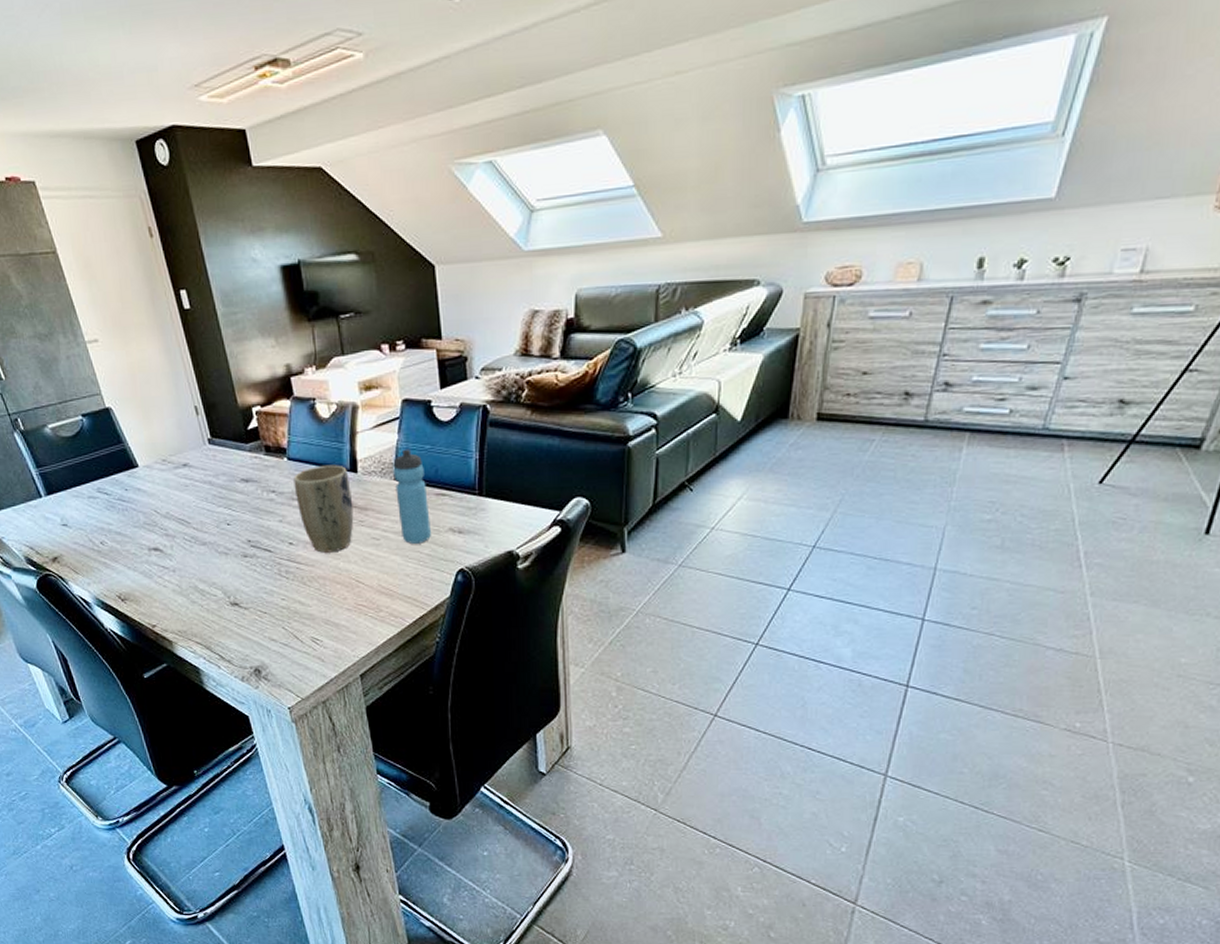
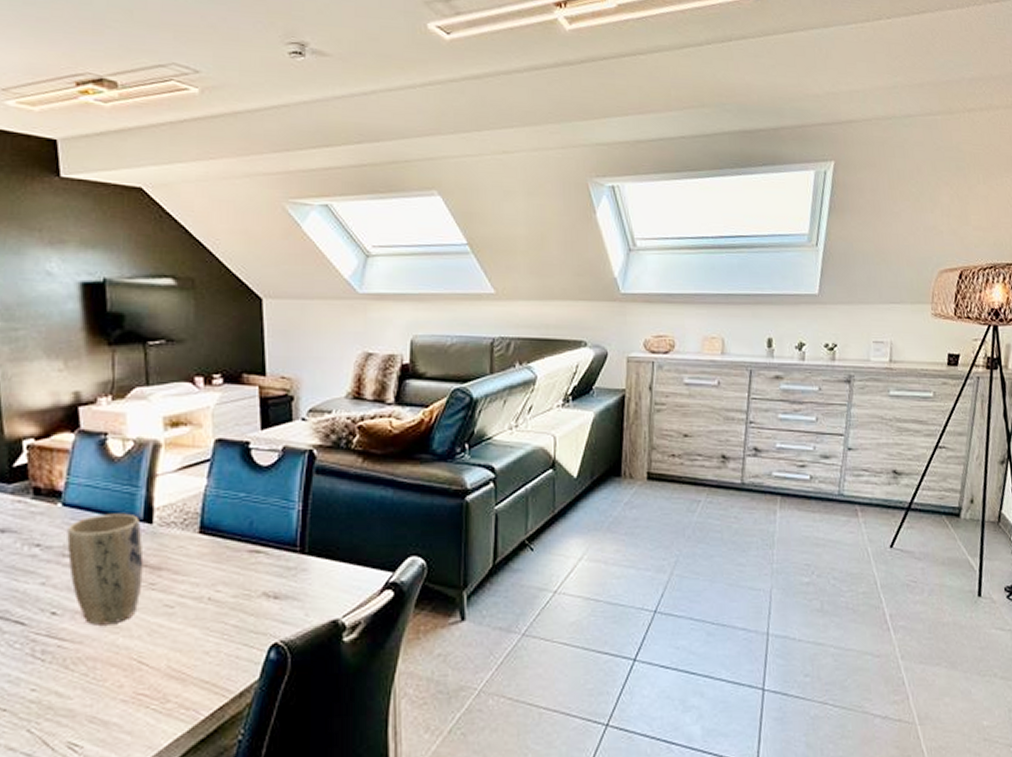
water bottle: present [393,449,431,544] -> none [198,496,240,612]

